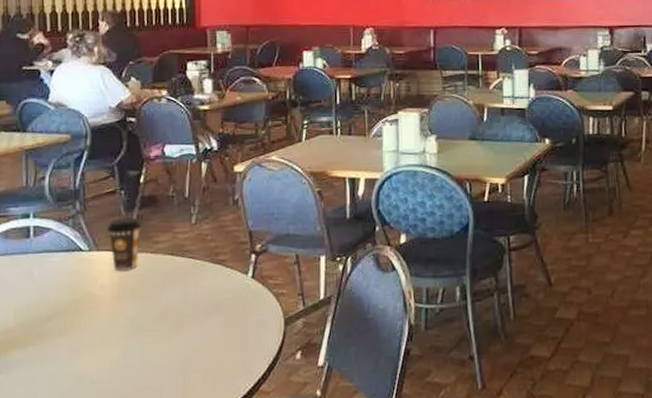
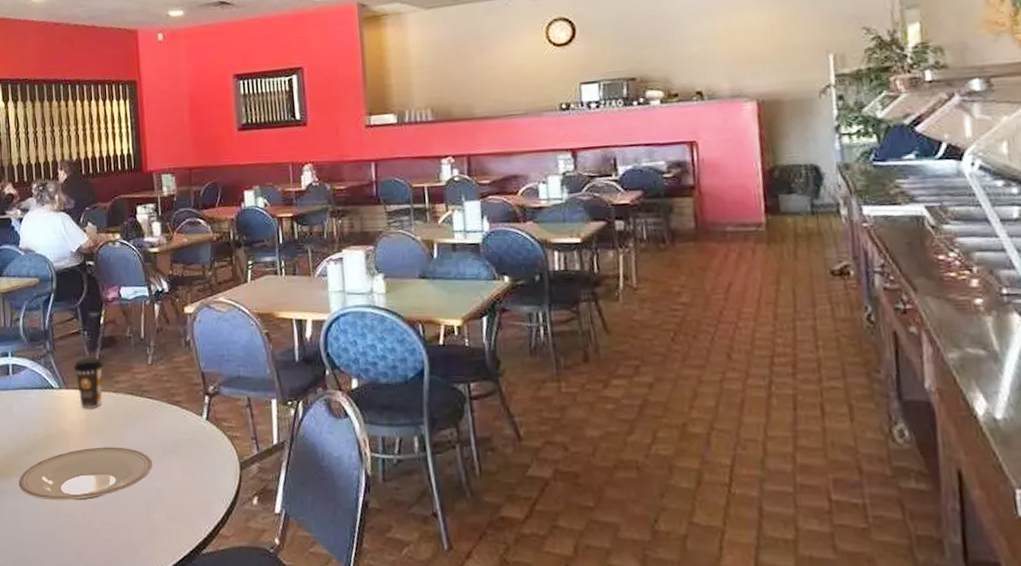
plate: none [35,309,191,369] -> present [18,447,153,501]

